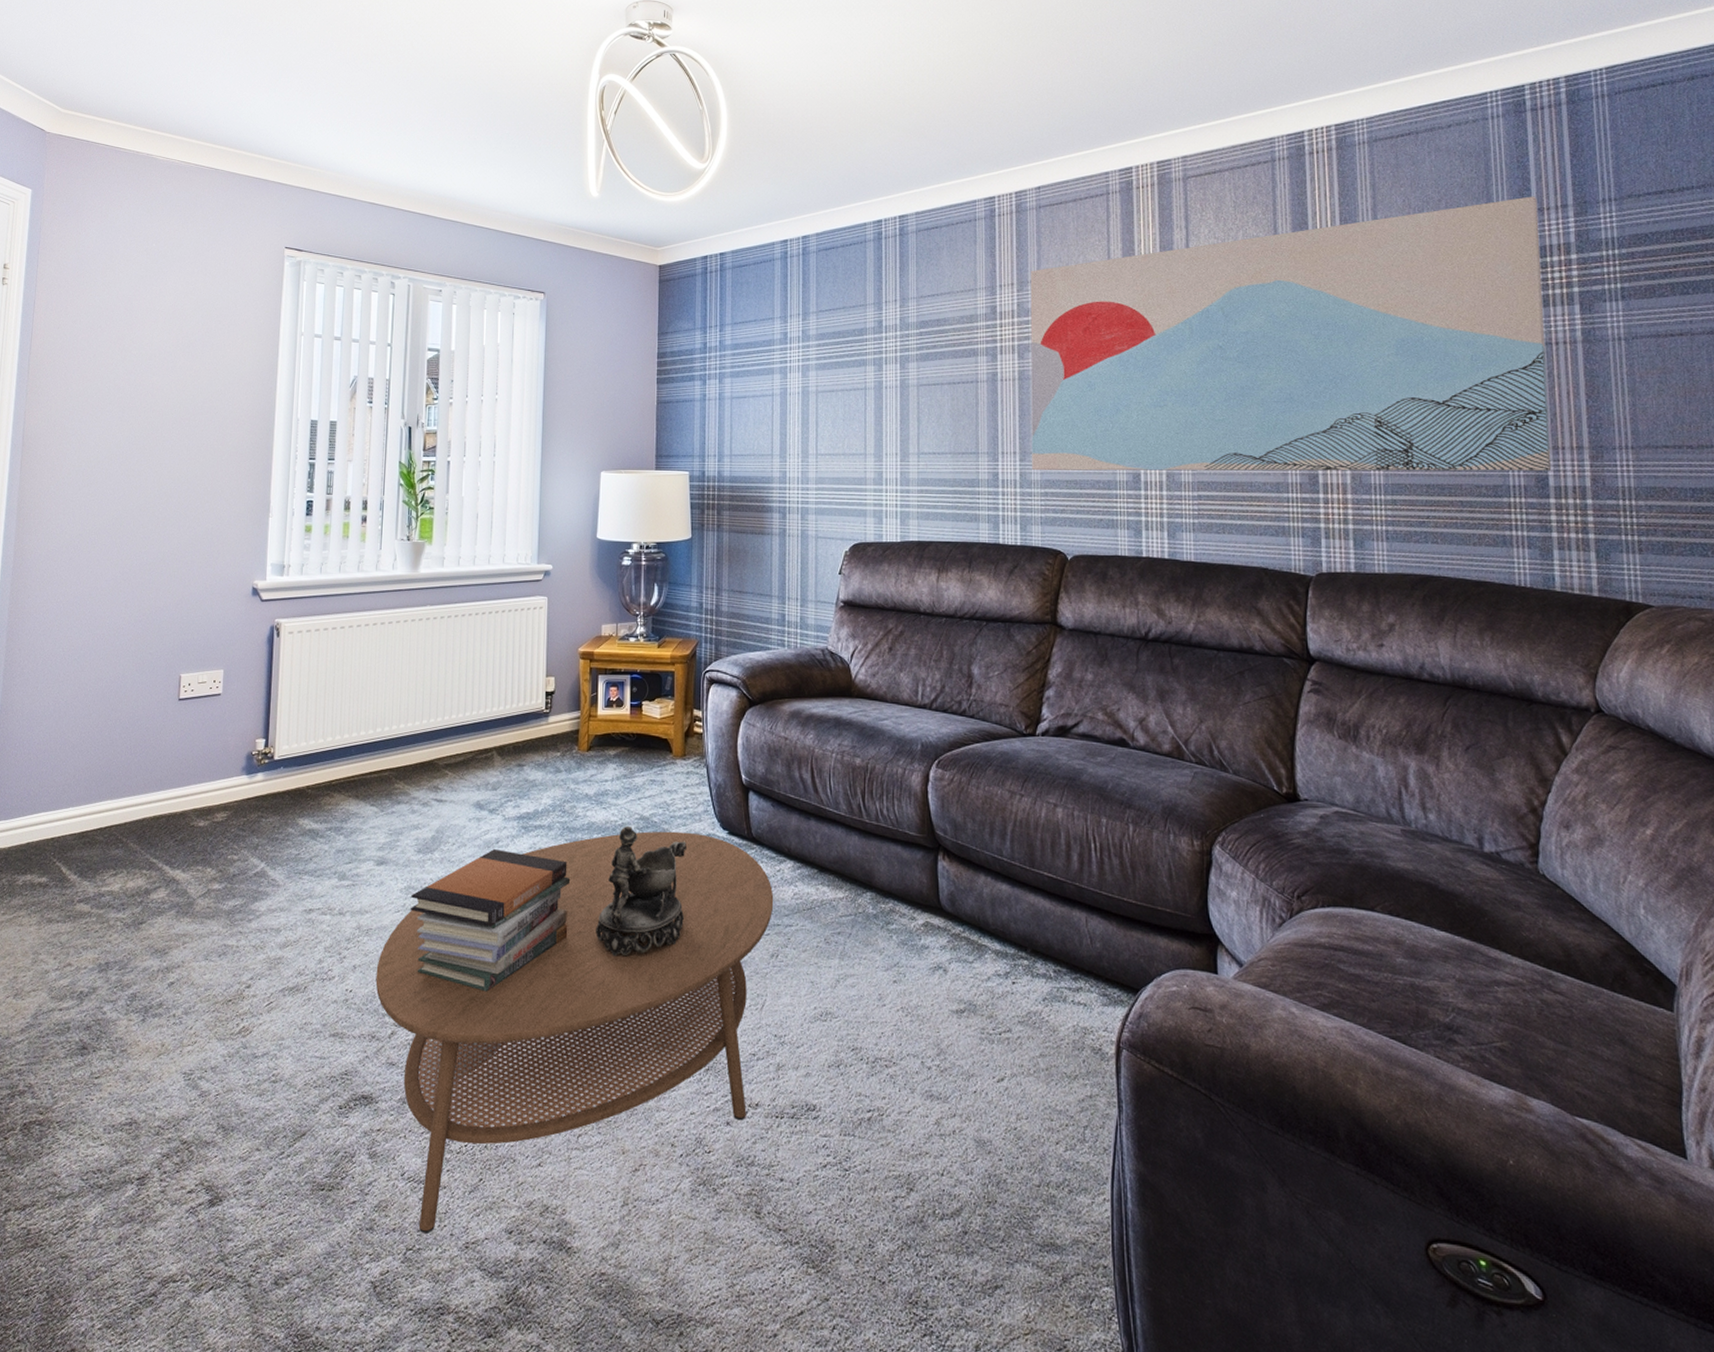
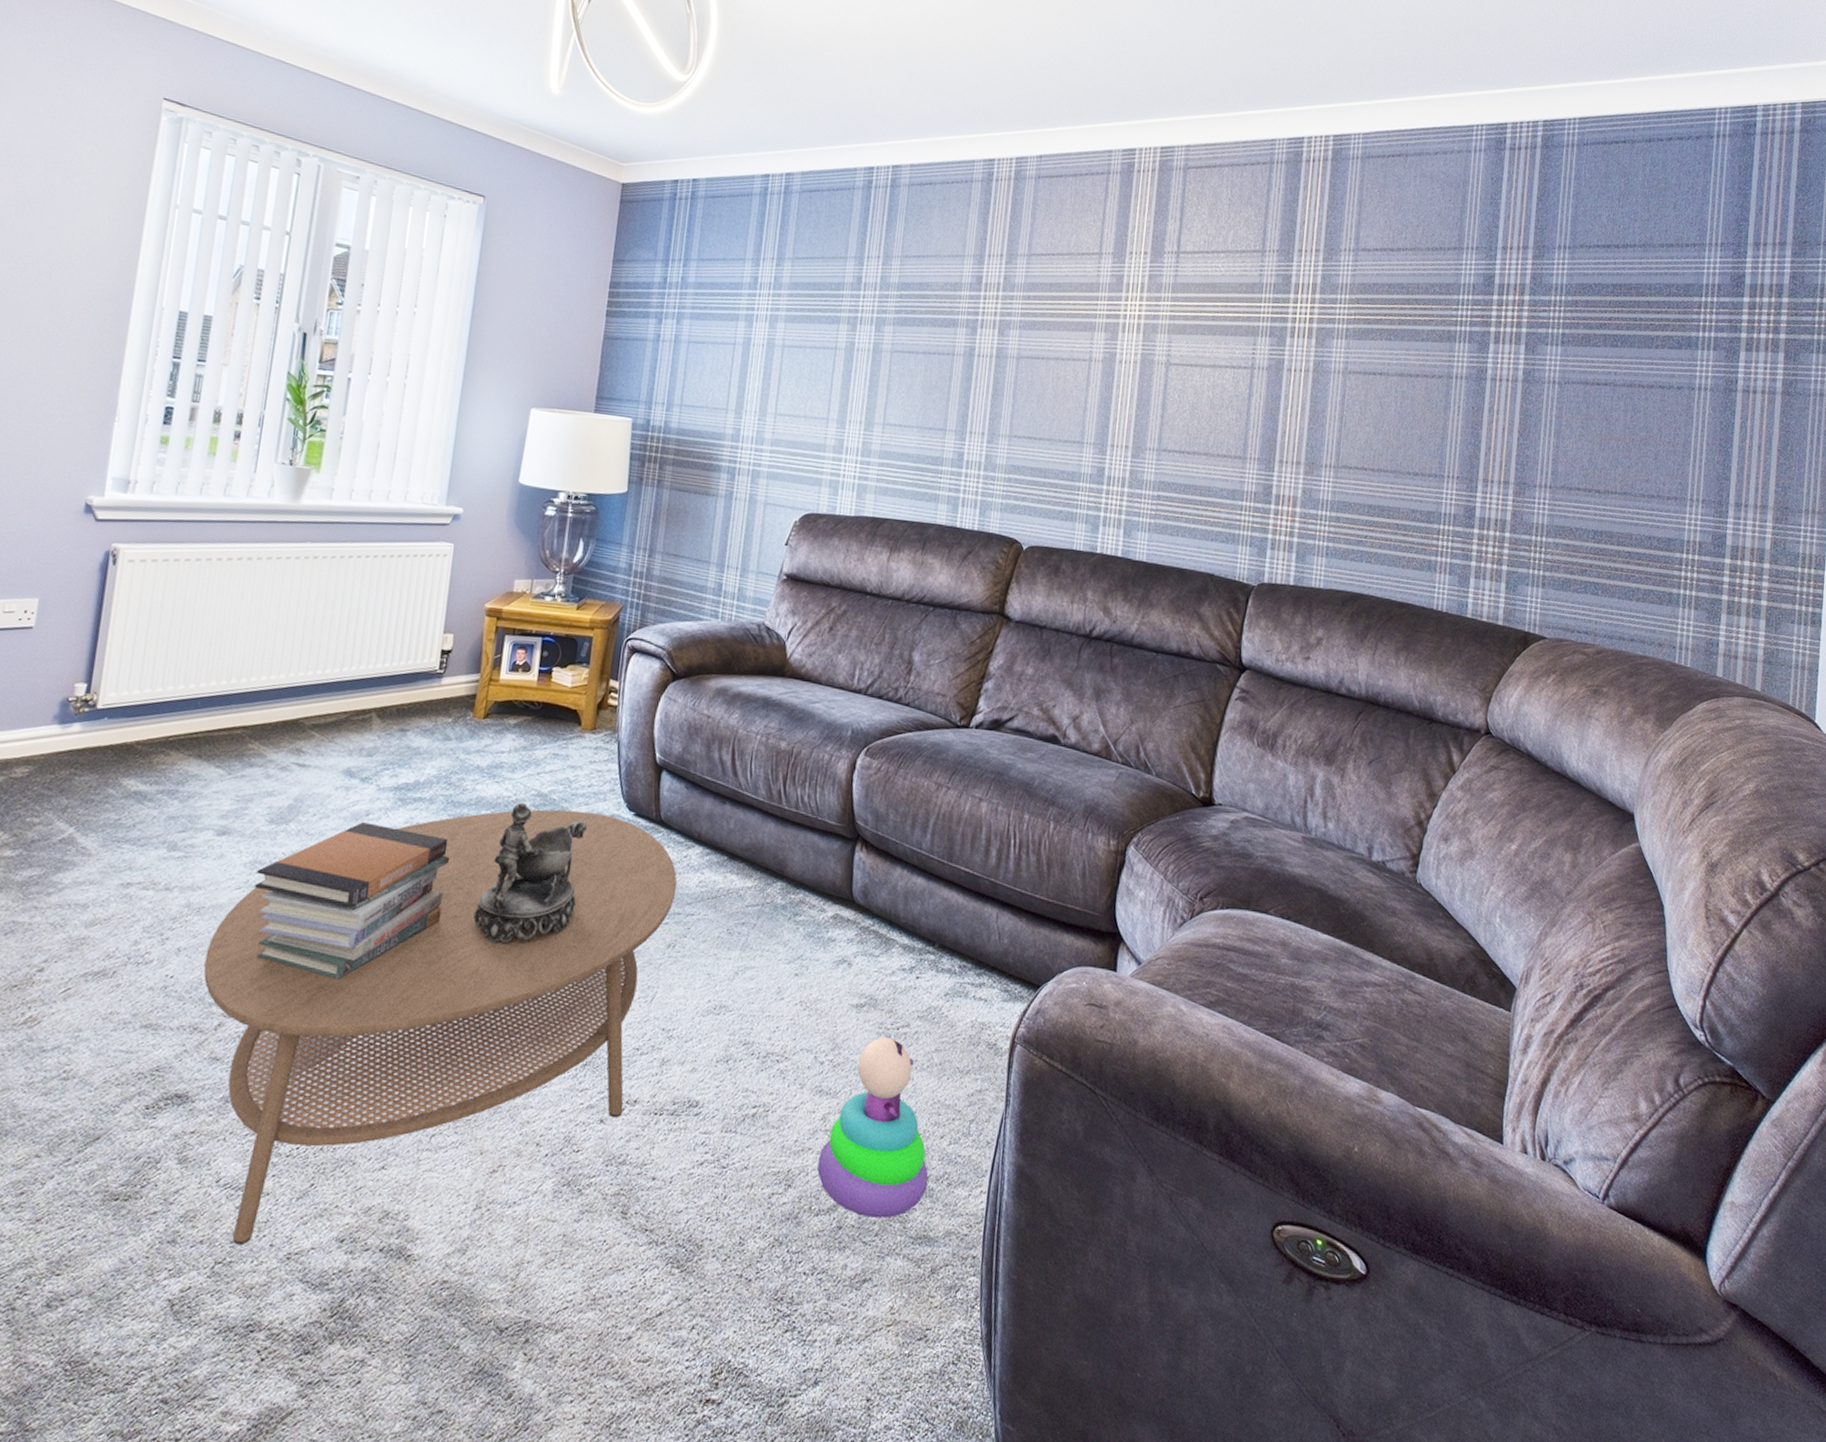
stacking toy: none [936,1041,1049,1224] -> present [817,1036,928,1218]
wall art: present [1030,196,1552,471] -> none [998,233,1503,502]

